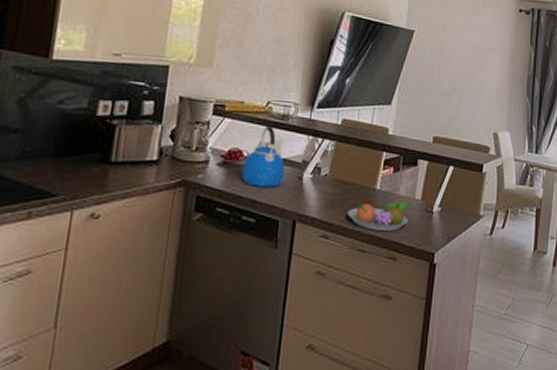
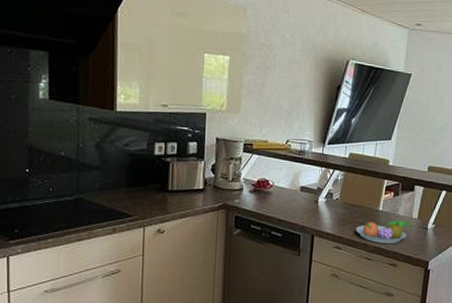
kettle: present [241,125,286,187] -> none [269,160,304,209]

